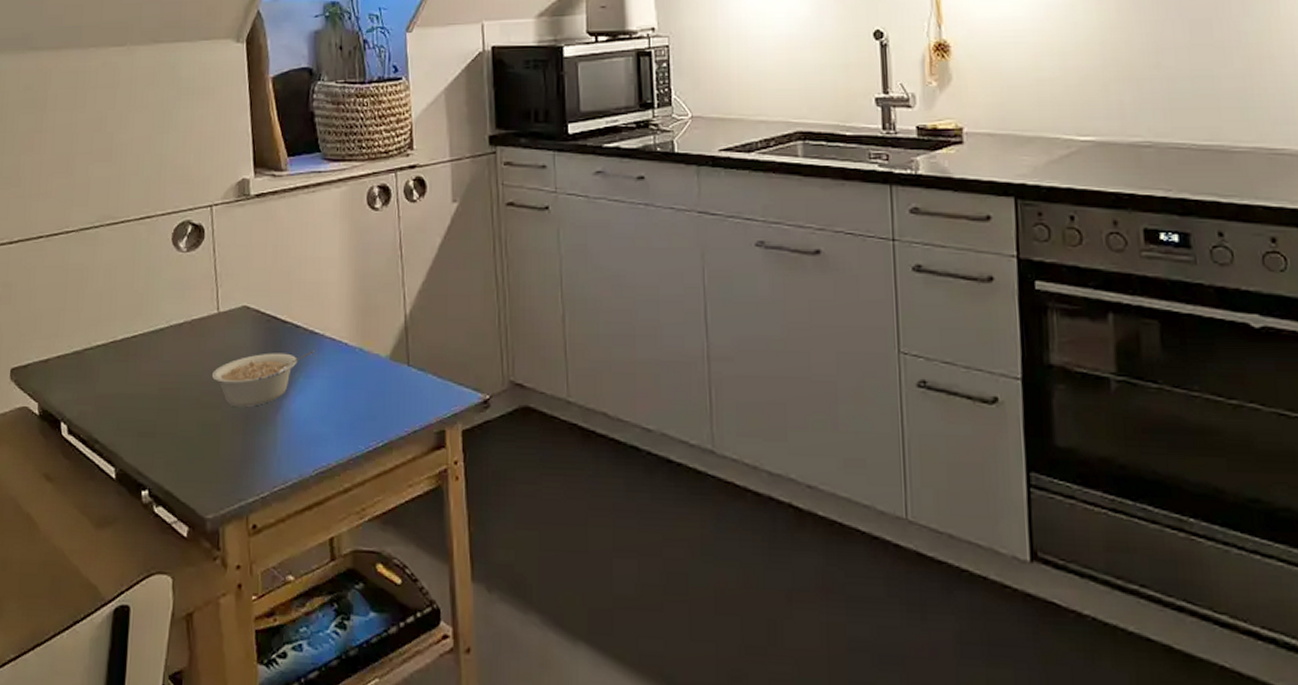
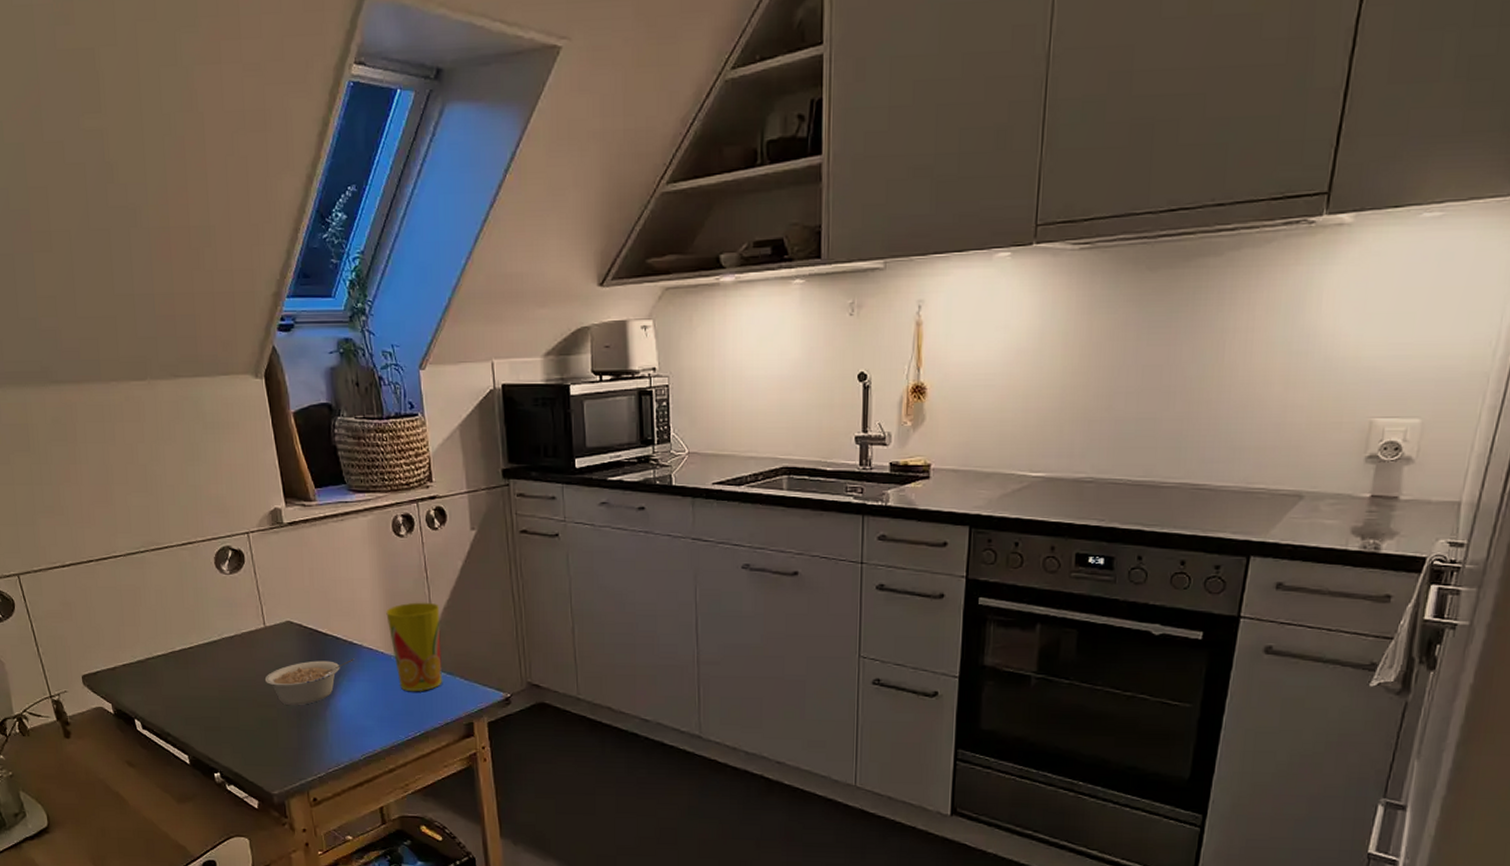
cup: none [353,284,414,391] -> present [386,602,442,691]

